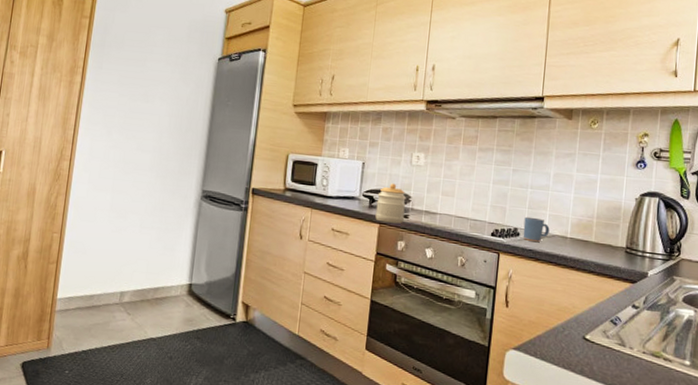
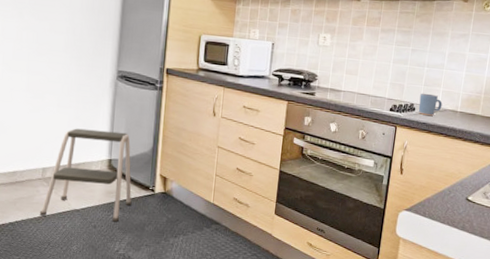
step stool: none [114,250,212,354] -> present [39,128,132,223]
jar: present [375,183,406,224] -> none [284,63,313,101]

